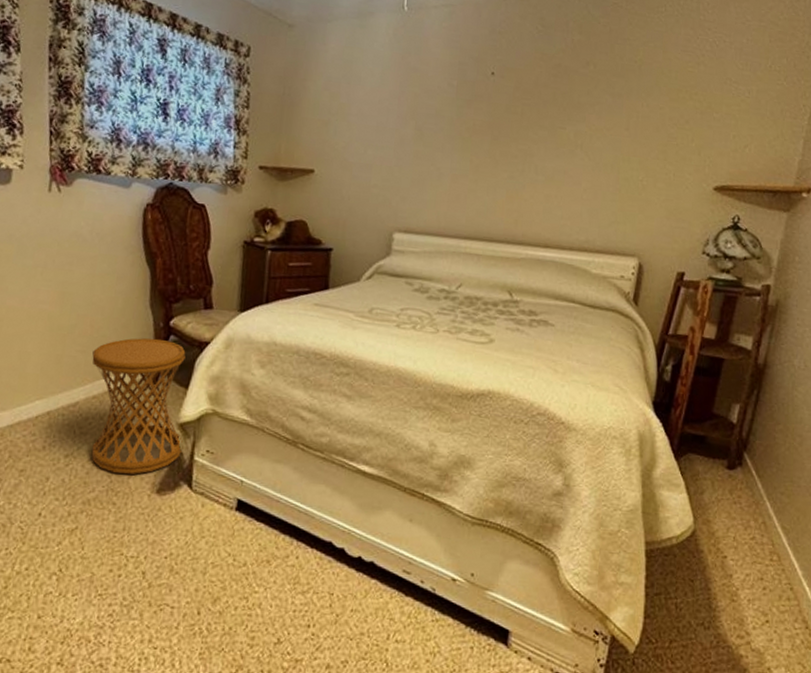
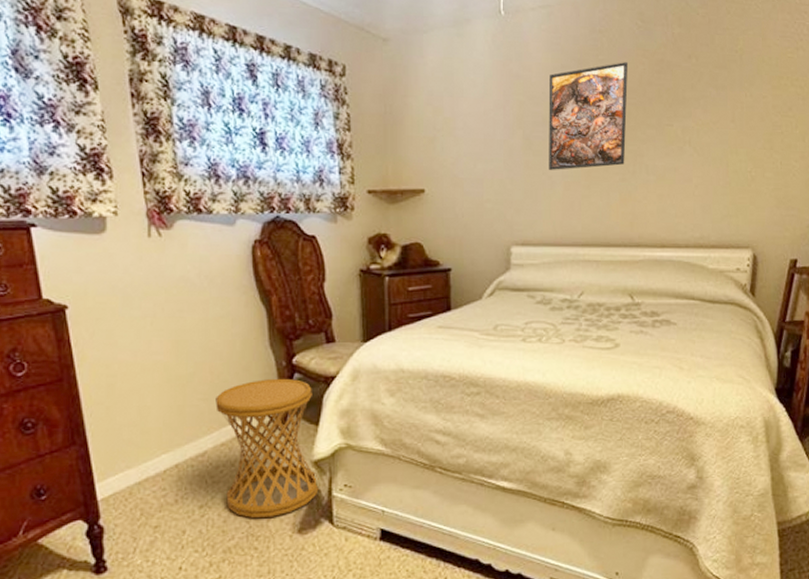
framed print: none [438,63,526,163] -> present [548,62,629,170]

